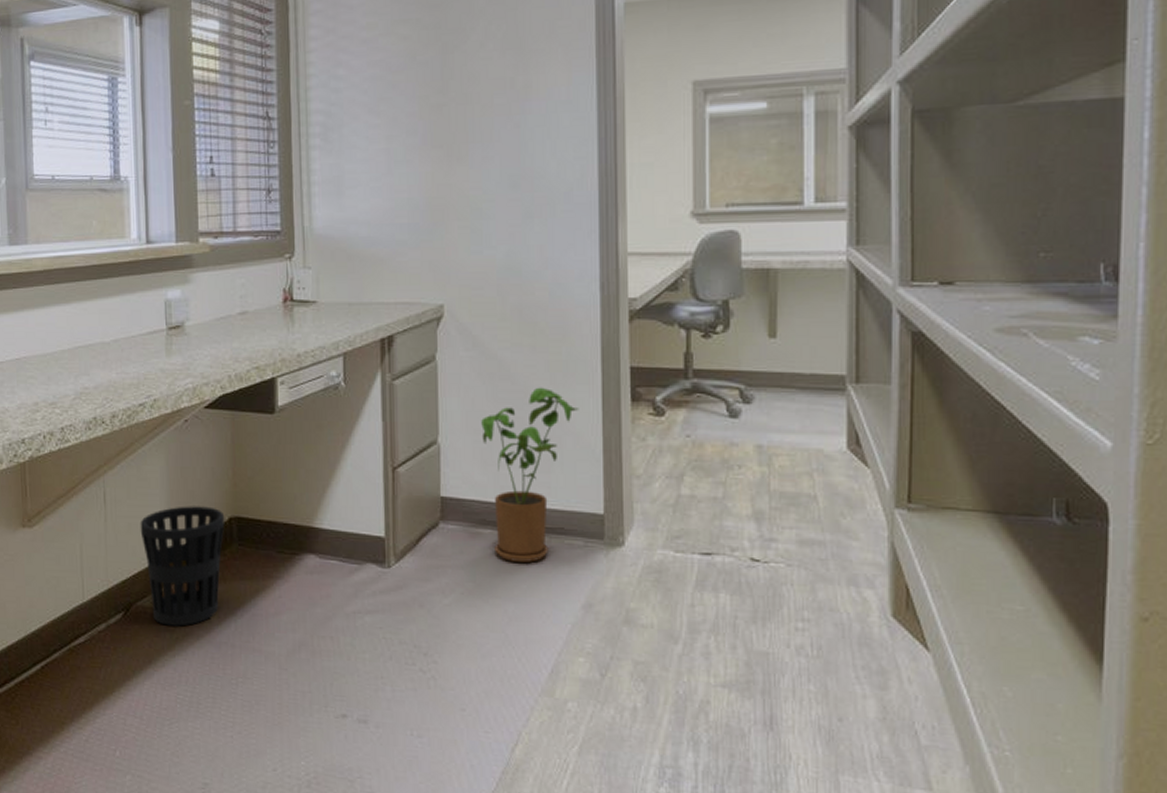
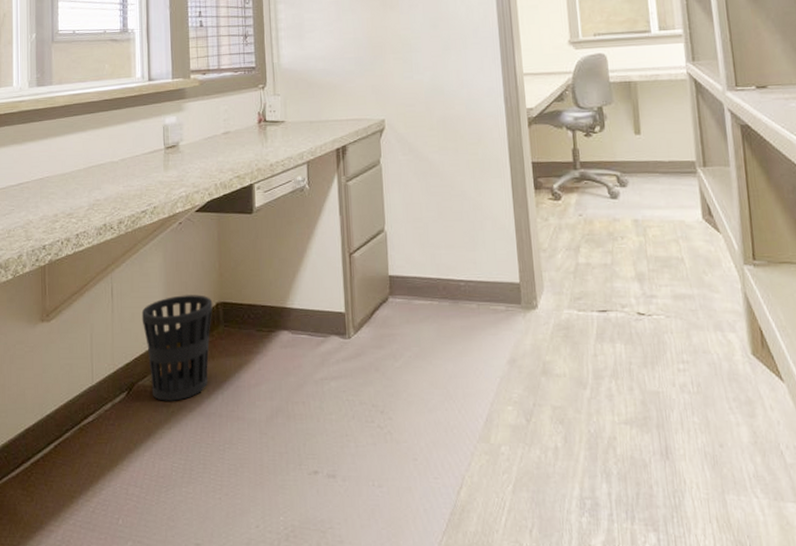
house plant: present [481,387,579,562] -> none [418,181,495,327]

